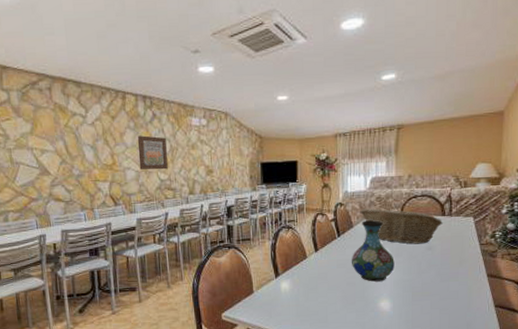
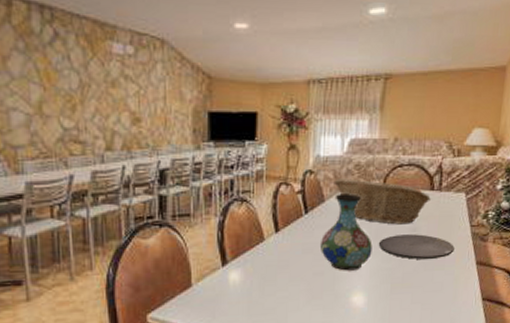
wall art: present [137,135,168,170] -> none [28,62,75,114]
plate: none [399,251,466,273] -> present [378,234,454,260]

